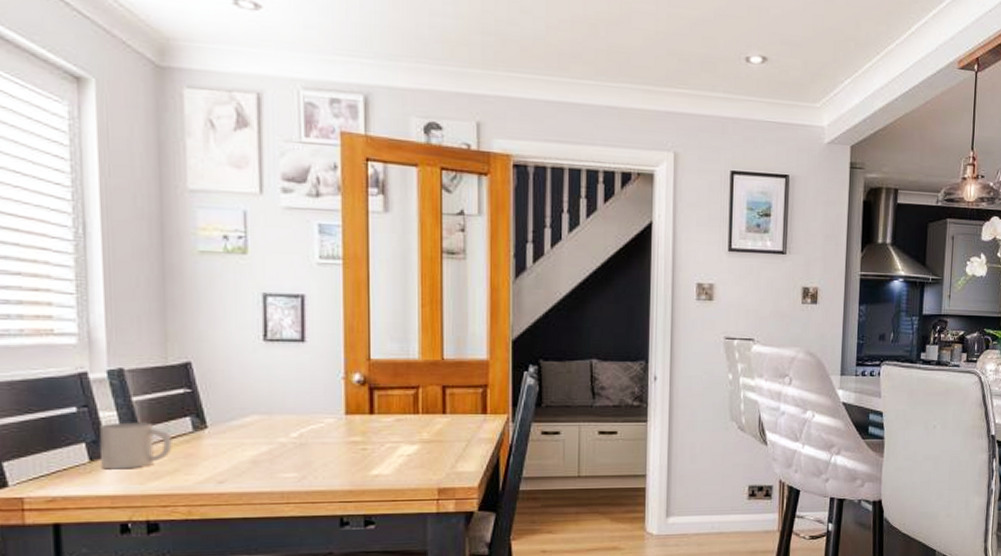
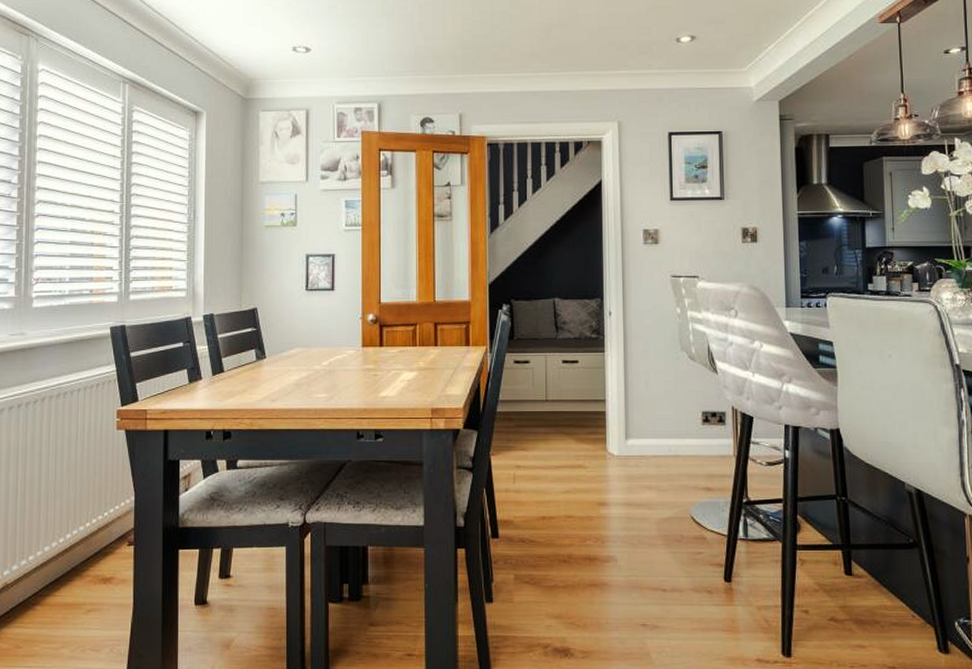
mug: present [100,422,172,470] -> none [196,354,242,389]

